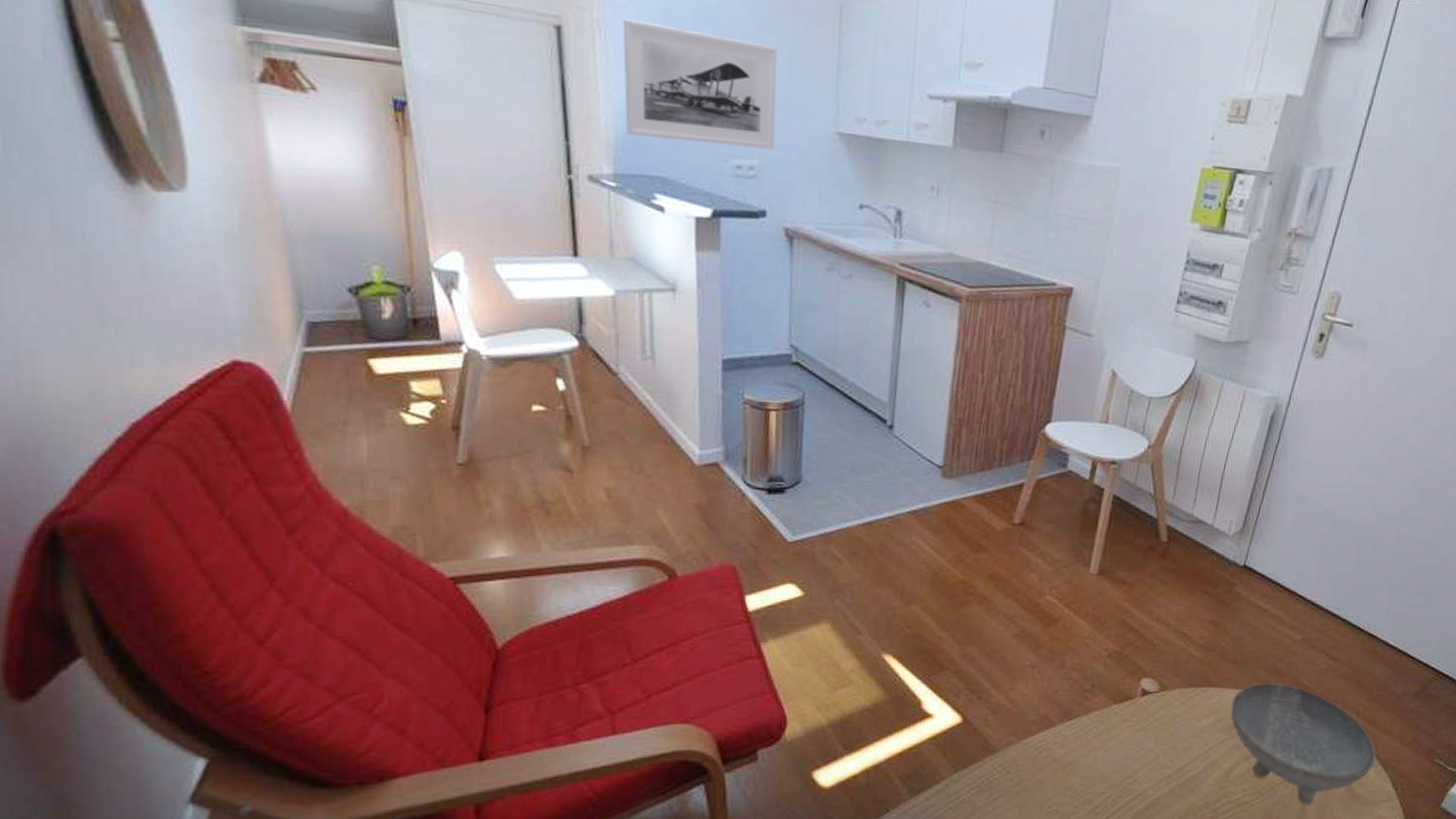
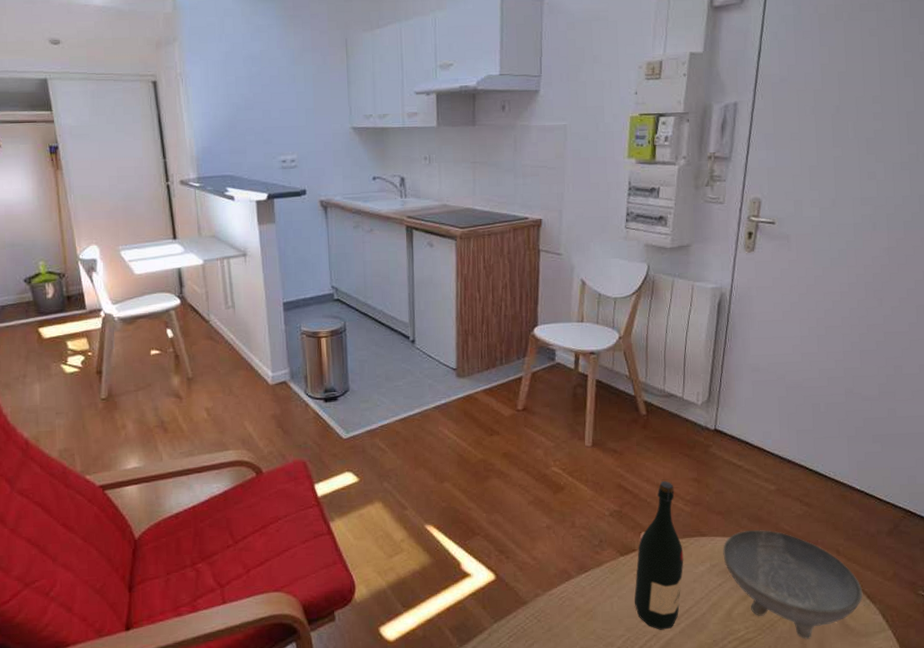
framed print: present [622,19,777,150] -> none [197,70,308,149]
wine bottle: none [1122,621,1187,789] -> present [634,481,684,630]

